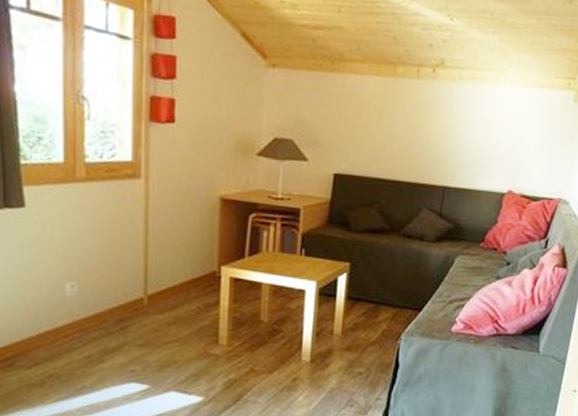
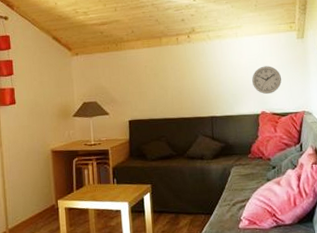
wall clock: none [505,130,542,170] -> present [252,66,282,95]

